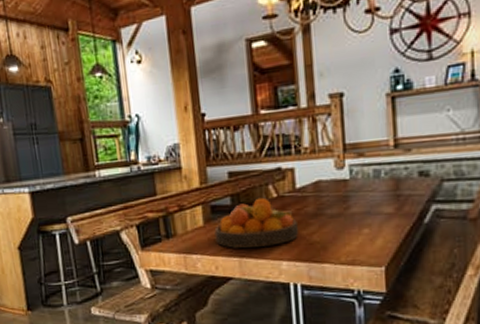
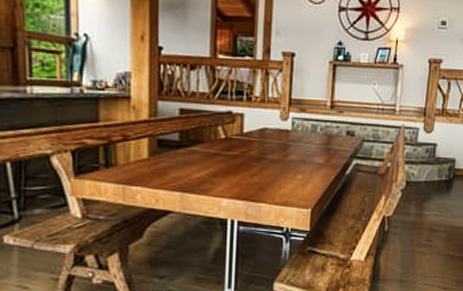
fruit bowl: present [214,197,299,249] -> none [159,137,242,184]

